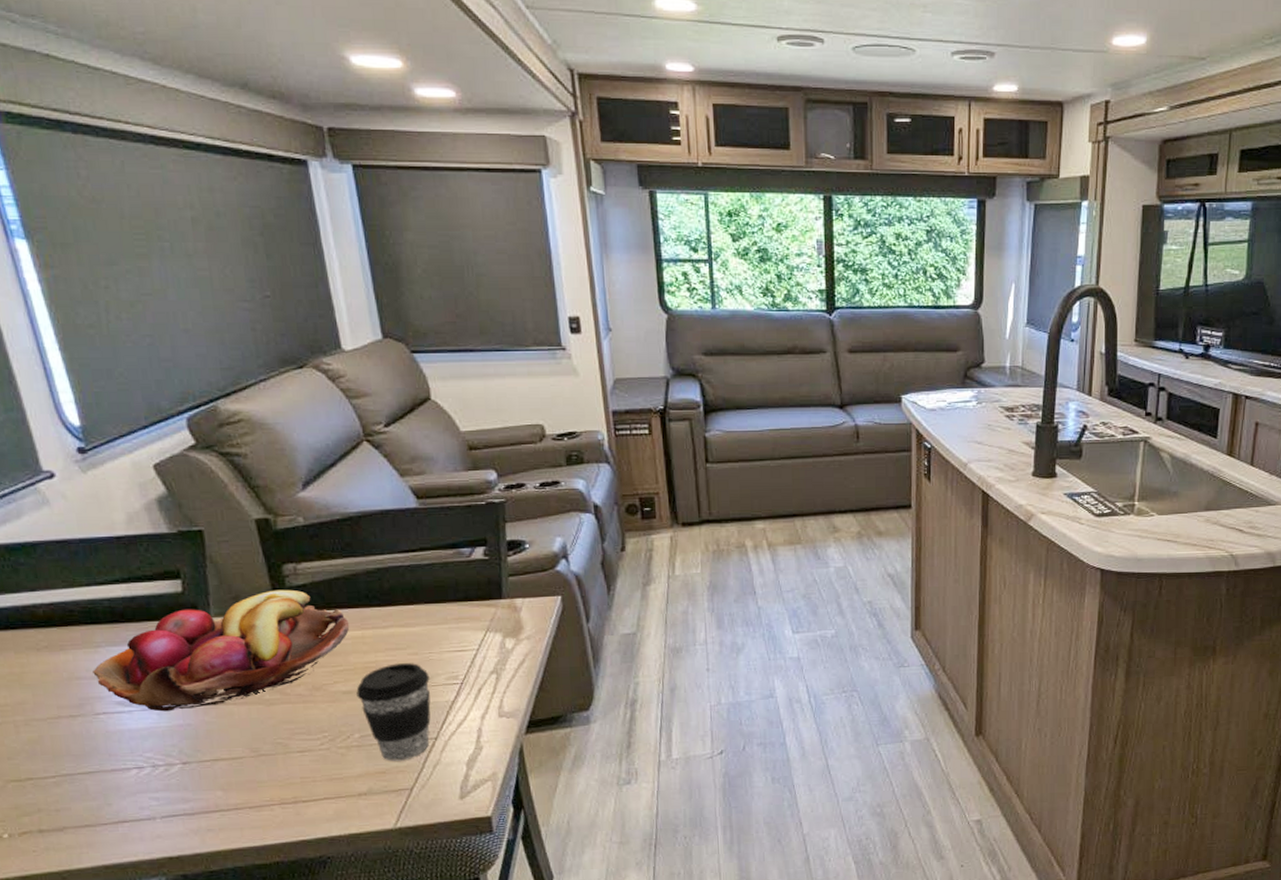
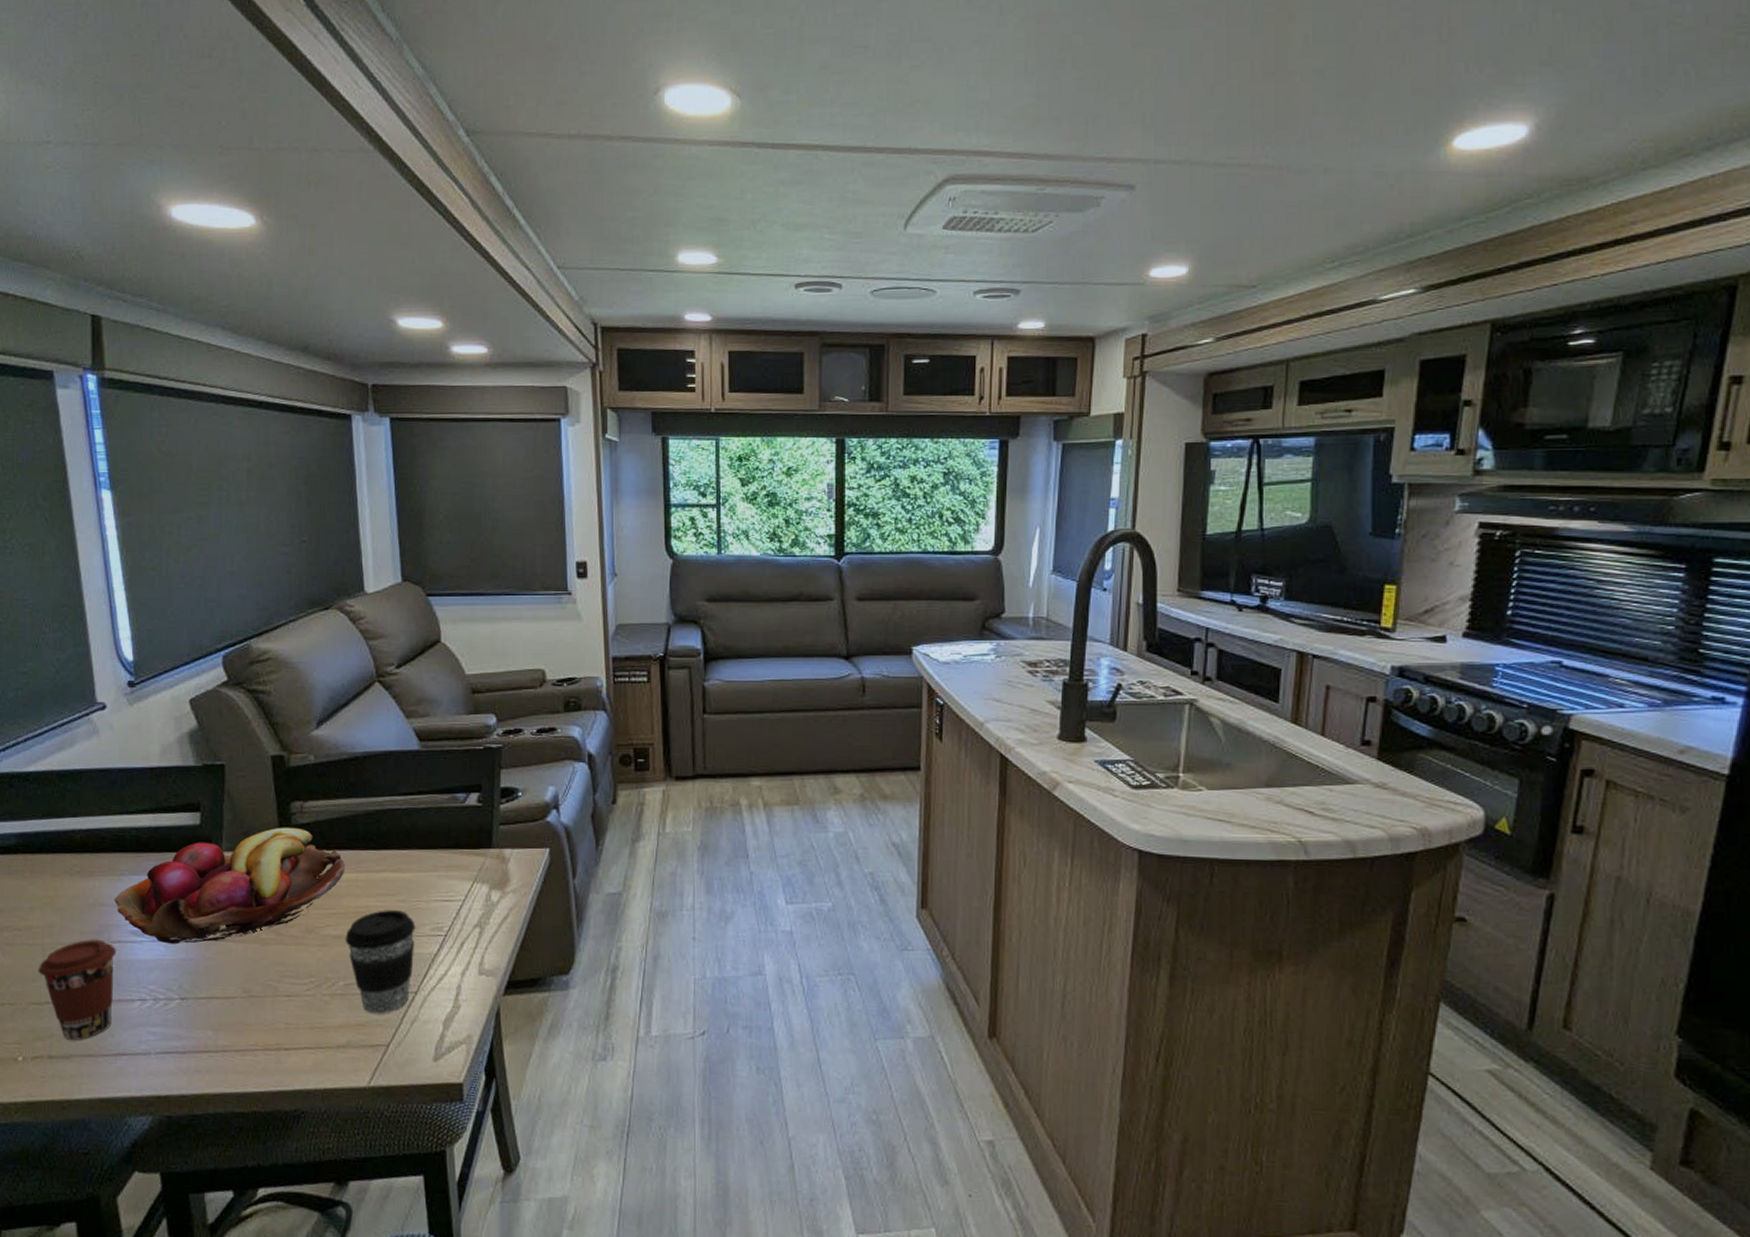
coffee cup: none [12,713,107,813] -> present [38,940,117,1040]

